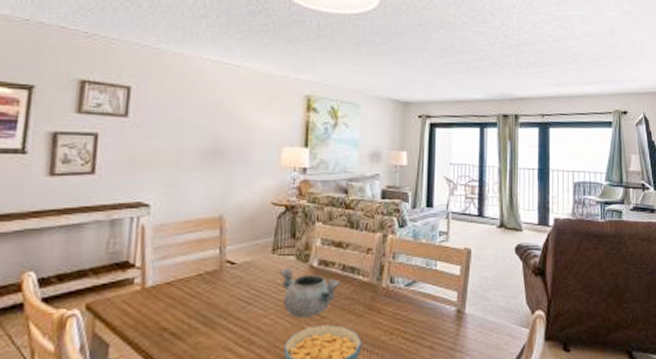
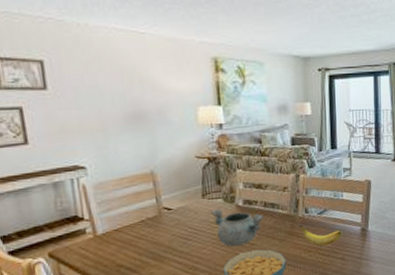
banana: none [382,297,433,327] -> present [300,224,342,246]

